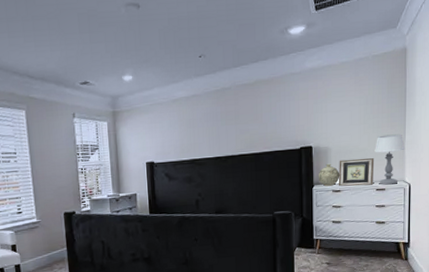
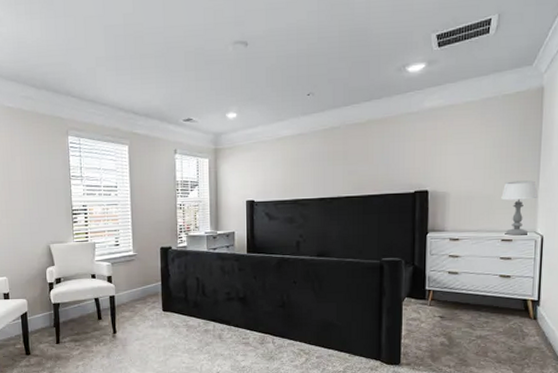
decorative vase: present [318,163,340,187] -> none [433,209,459,234]
picture frame: present [338,158,375,187] -> none [456,205,501,236]

